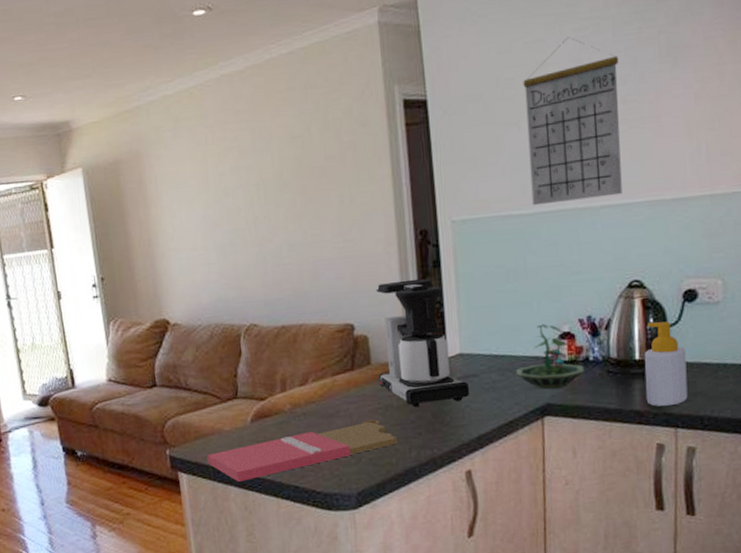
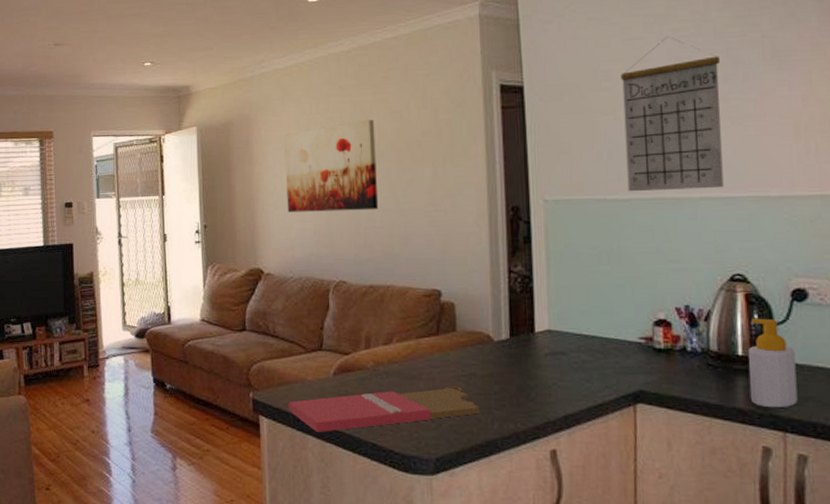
wall art: none [179,146,286,256] -> present [284,119,379,212]
coffee maker: present [376,278,470,407] -> none [463,252,558,378]
terrarium: present [515,323,585,390] -> none [606,308,682,376]

